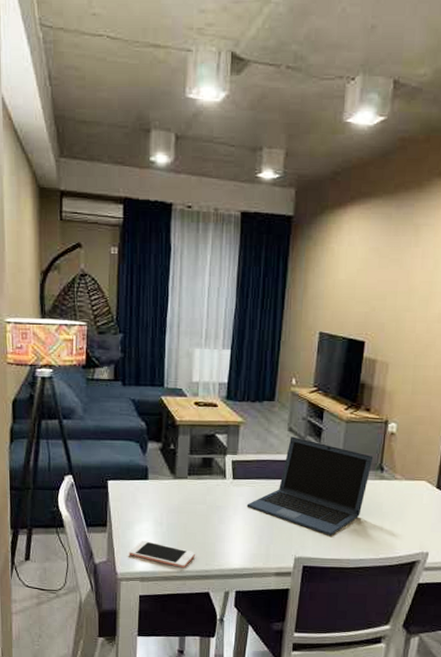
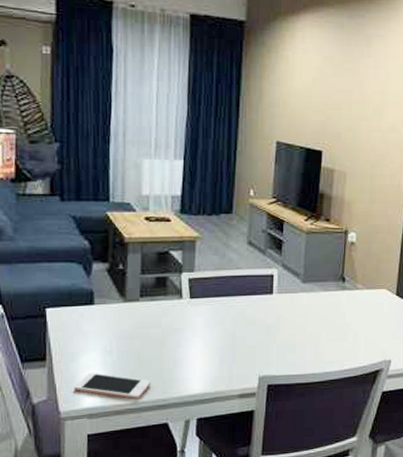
laptop: present [246,436,374,535] -> none [206,250,335,351]

